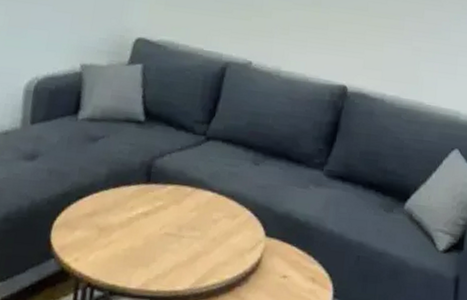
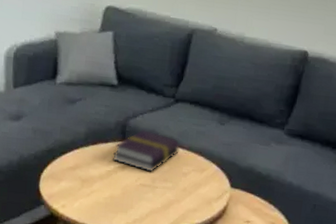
book: none [135,171,210,219] -> present [113,130,180,172]

